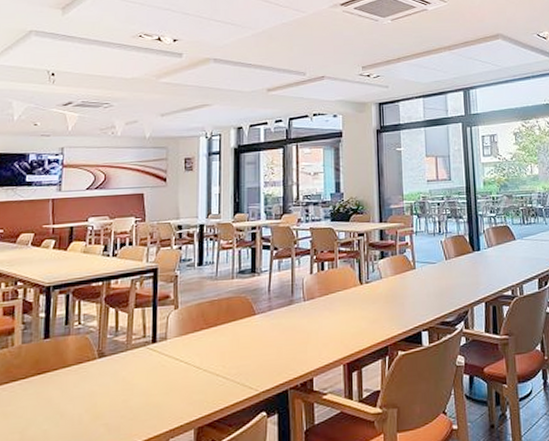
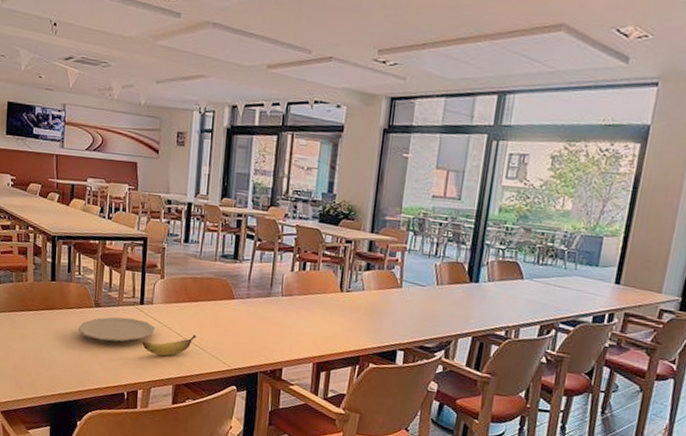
plate: none [76,360,170,397] -> present [77,317,155,342]
banana: none [156,364,218,398] -> present [142,335,197,357]

